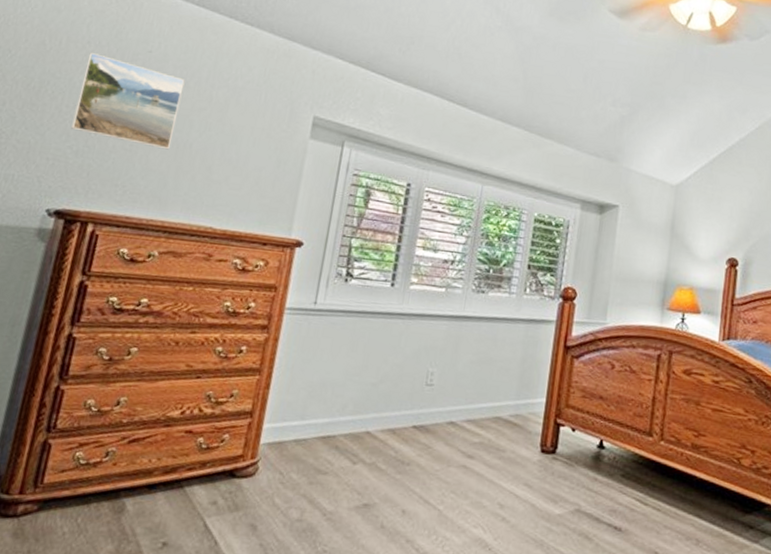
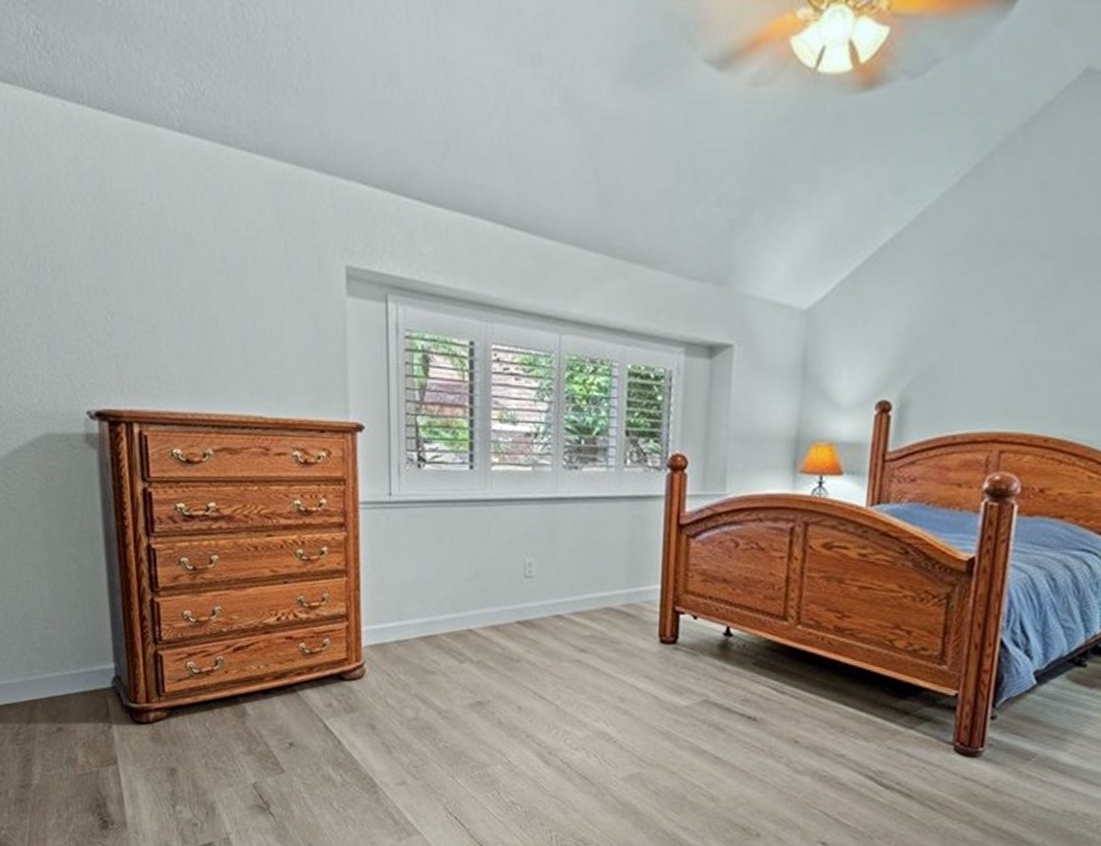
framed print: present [71,52,185,150] -> none [77,213,194,328]

